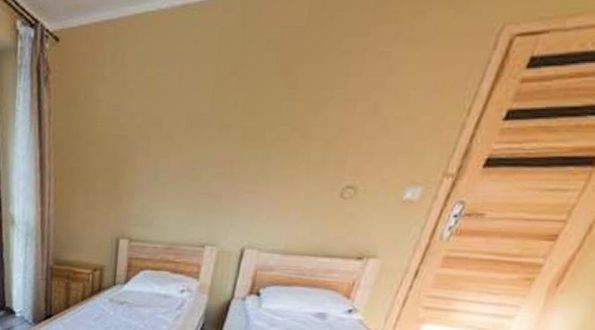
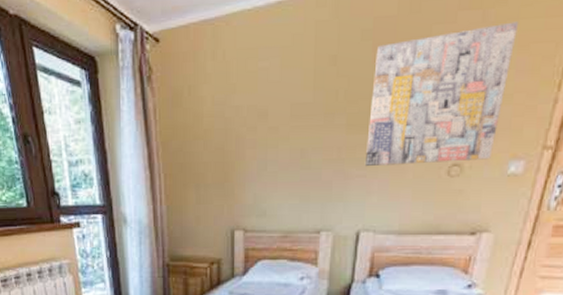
wall art: none [256,39,435,184] -> present [364,21,519,167]

